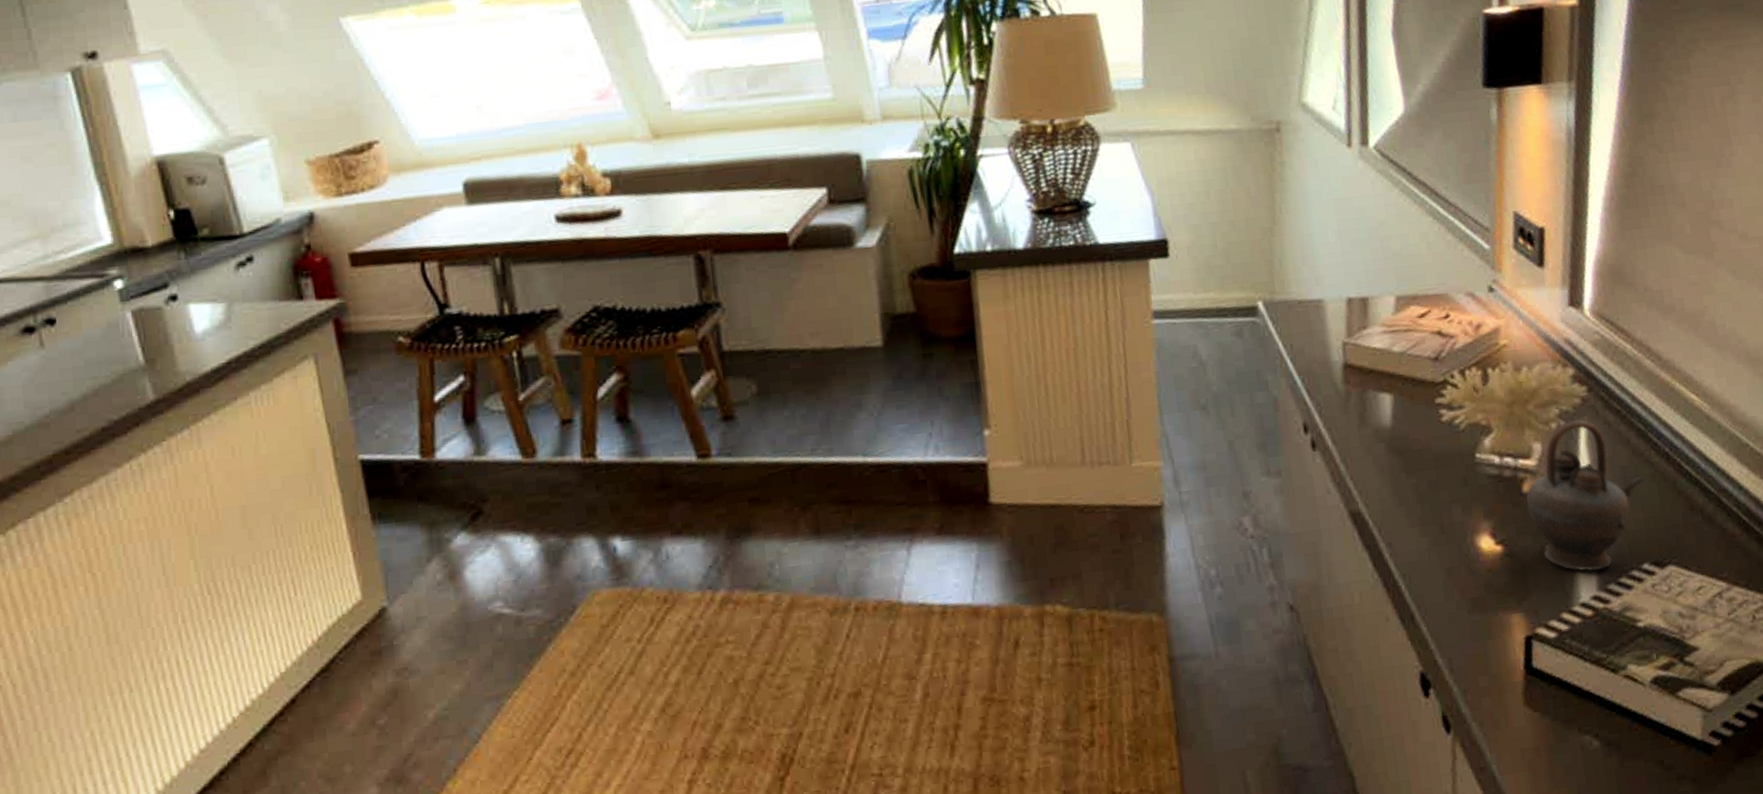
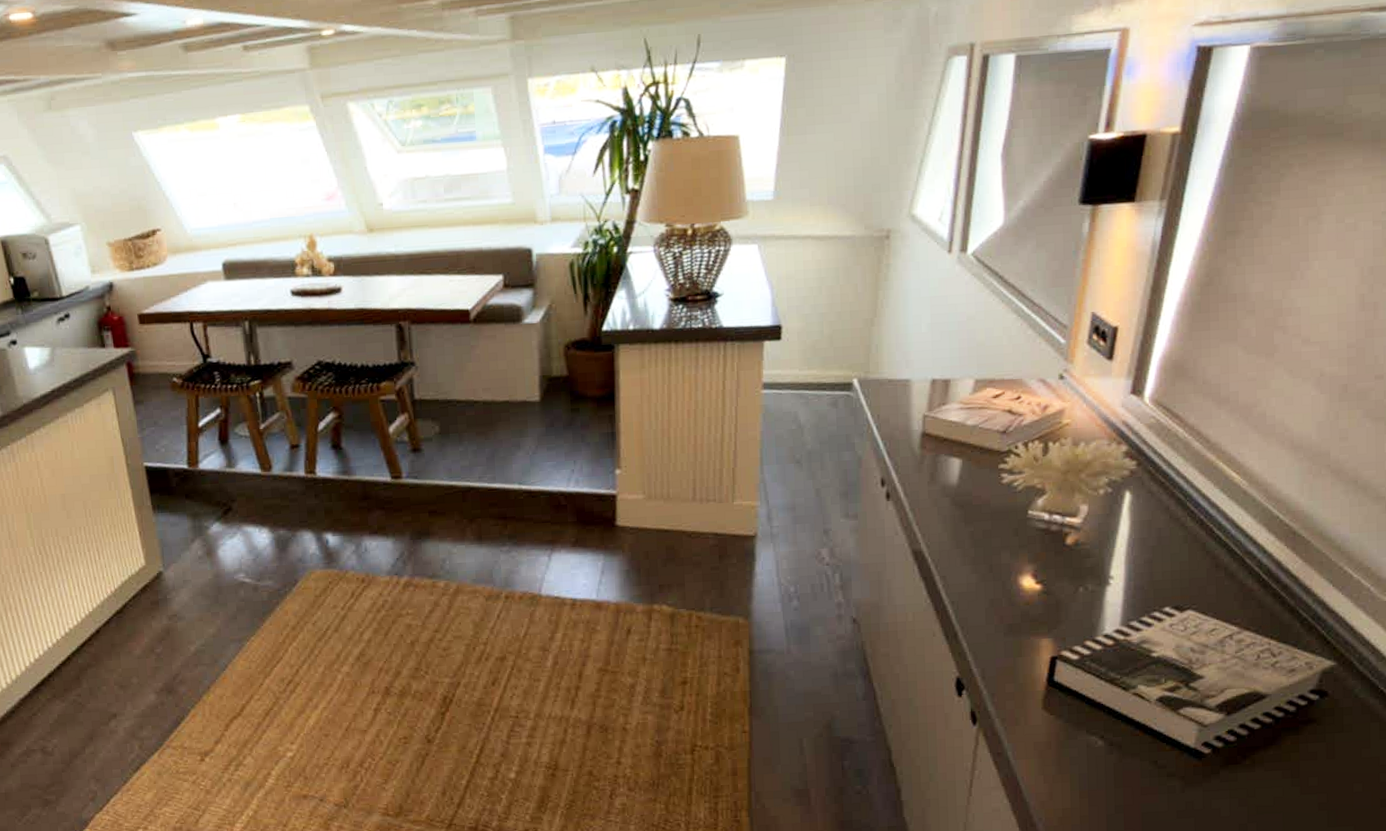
teapot: present [1526,420,1644,572] -> none [1068,488,1177,611]

